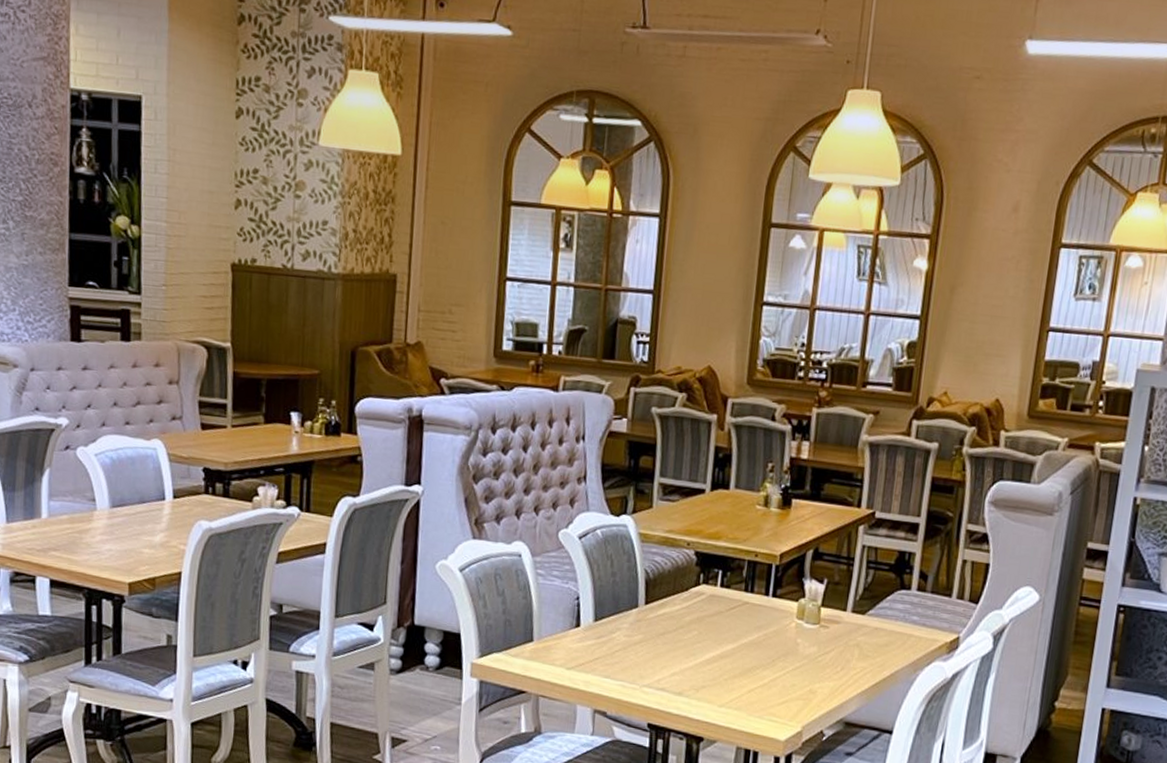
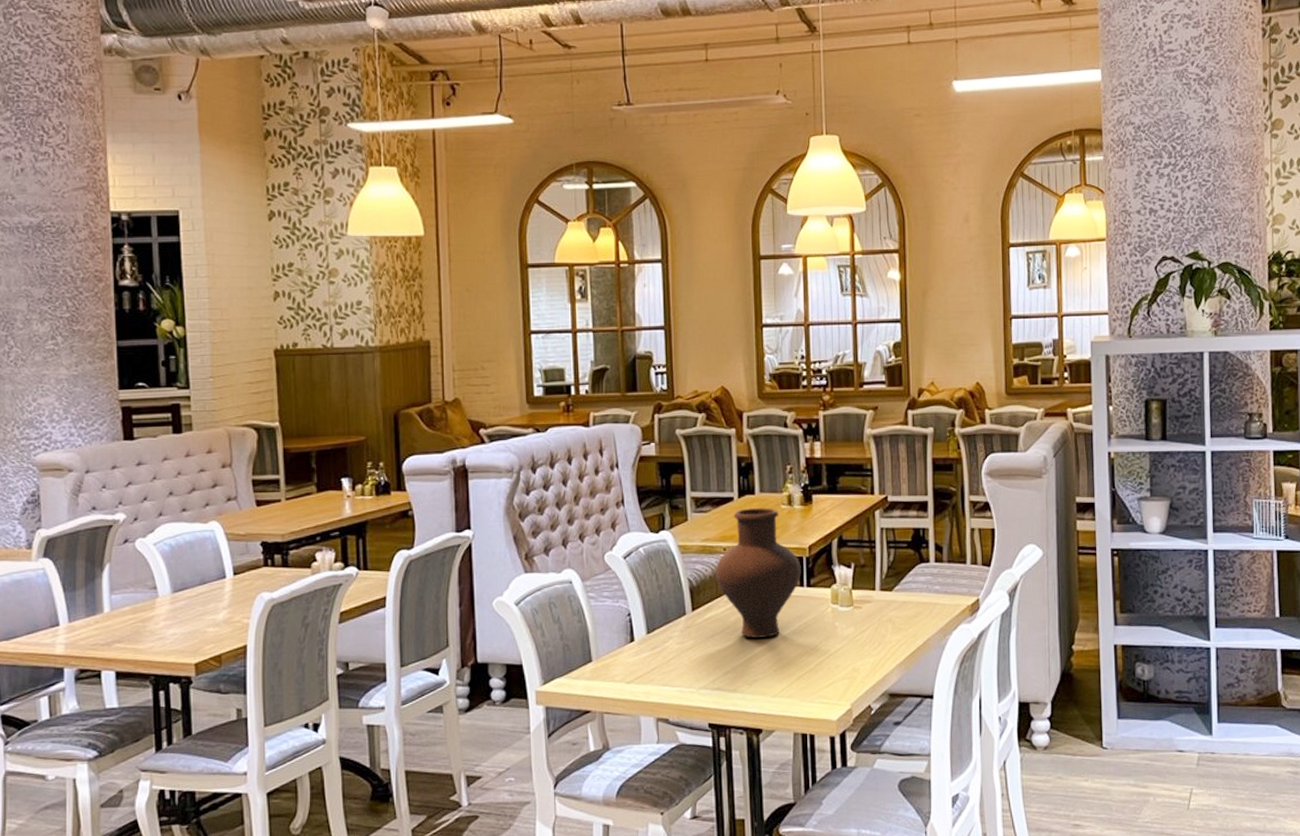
vase: none [675,503,769,644] -> present [715,508,801,638]

